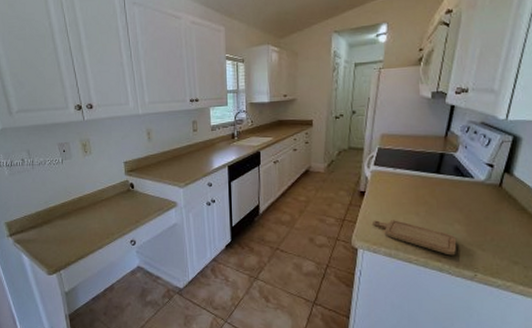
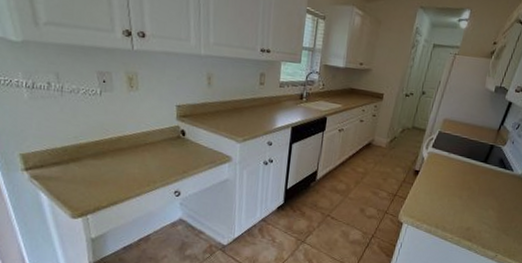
chopping board: present [373,220,457,256] -> none [420,198,488,237]

